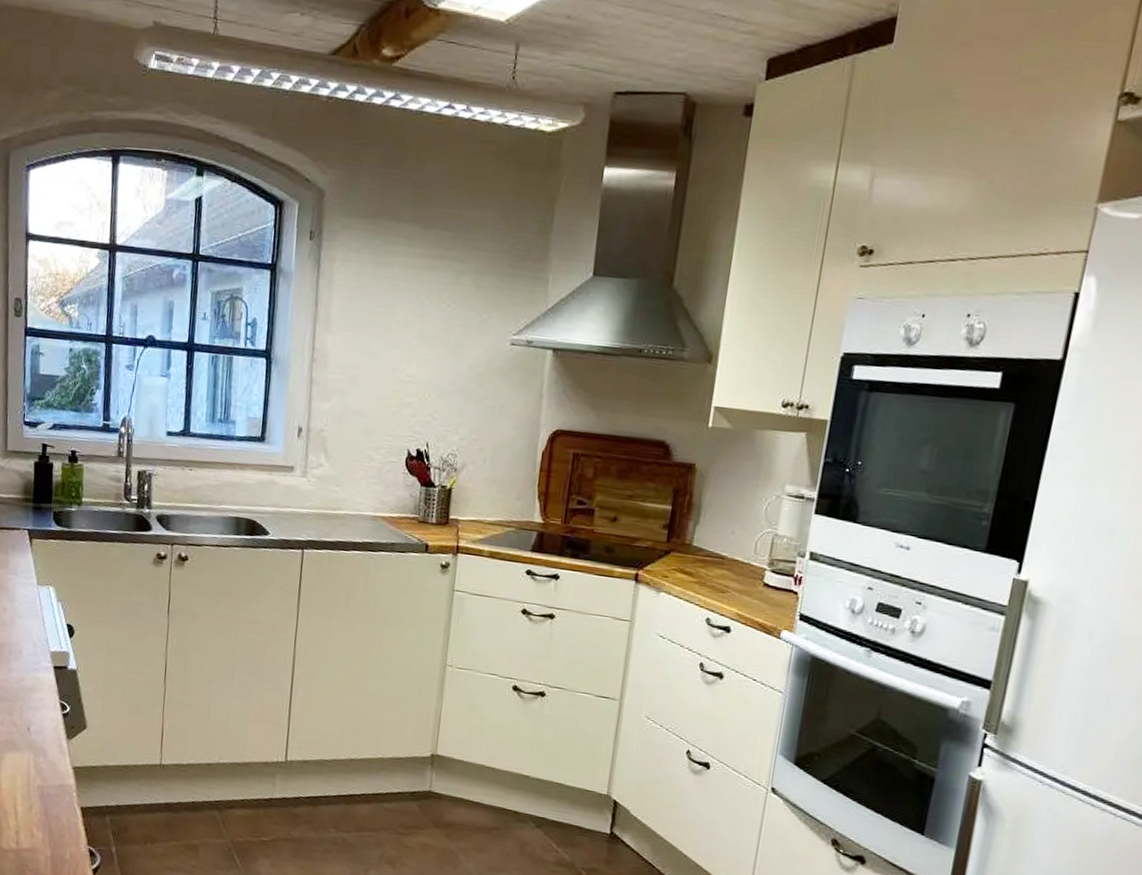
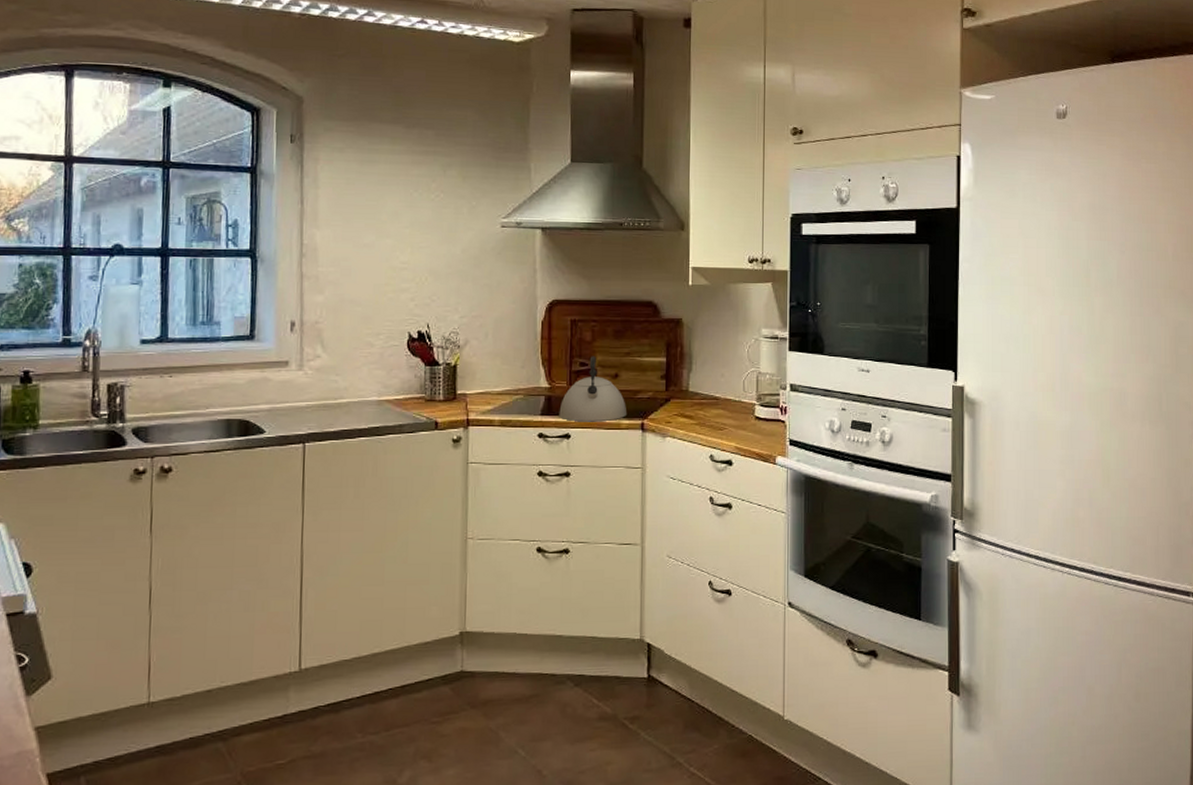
kettle: none [549,495,622,567] -> present [559,356,627,422]

